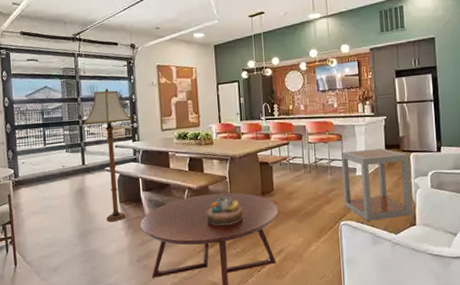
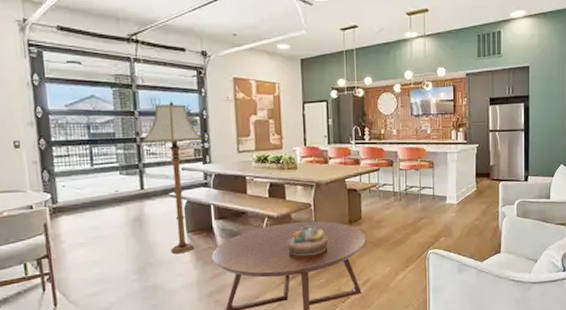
side table: present [340,148,413,221] -> none [431,177,499,249]

